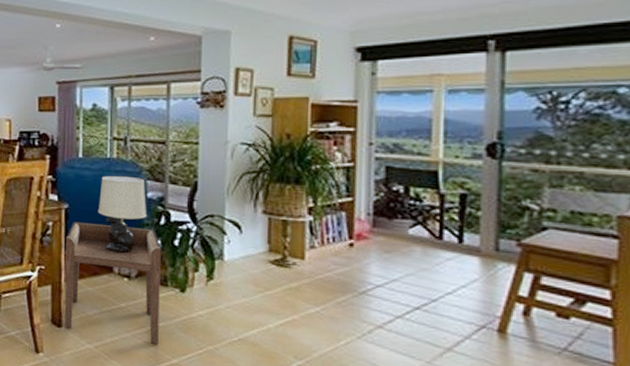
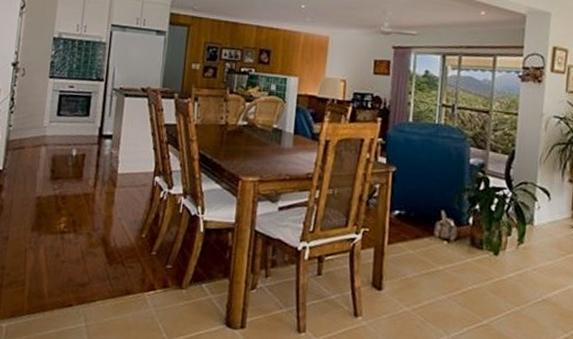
side table: present [64,222,161,344] -> none [383,185,480,306]
table lamp: present [97,175,147,253] -> none [423,141,469,217]

